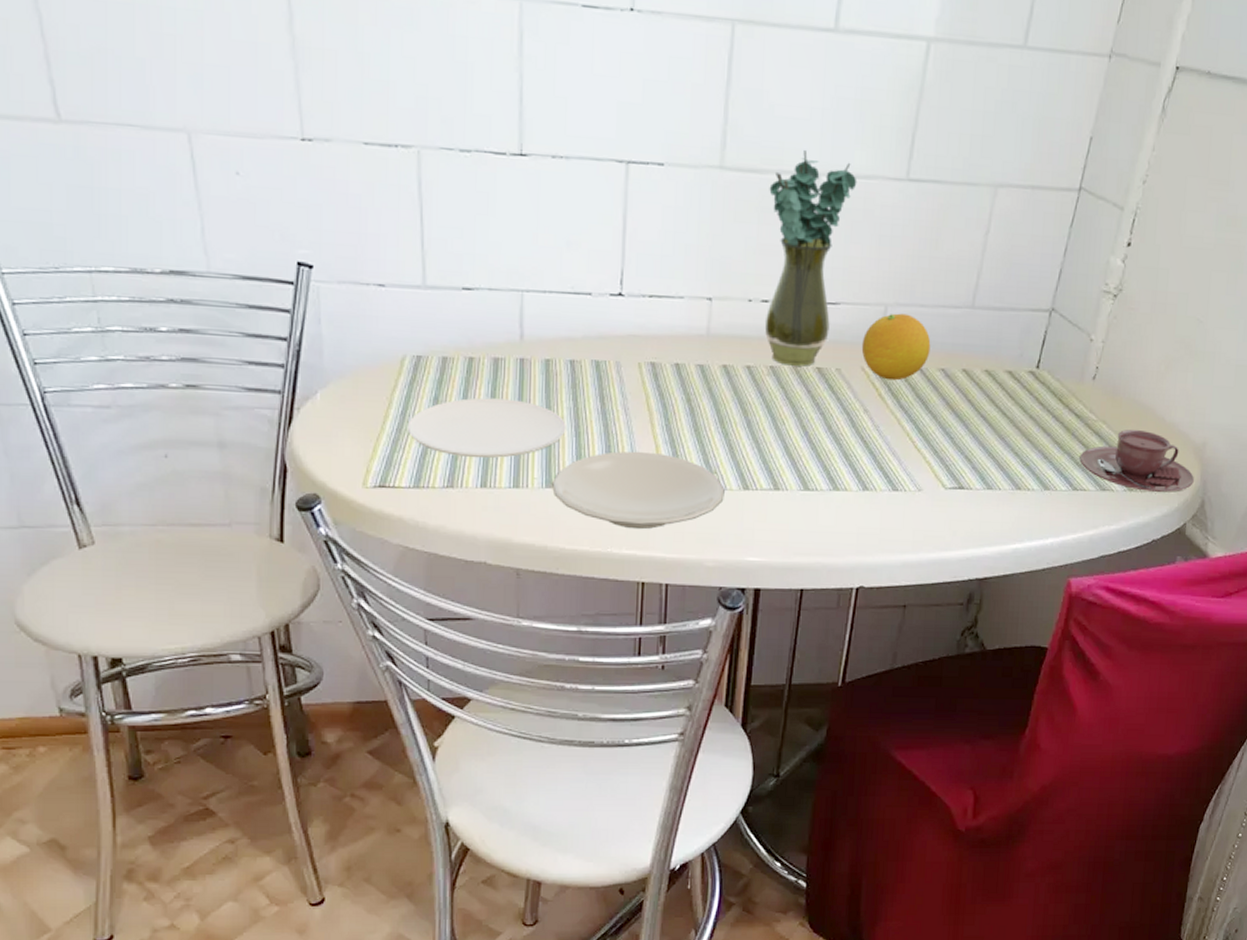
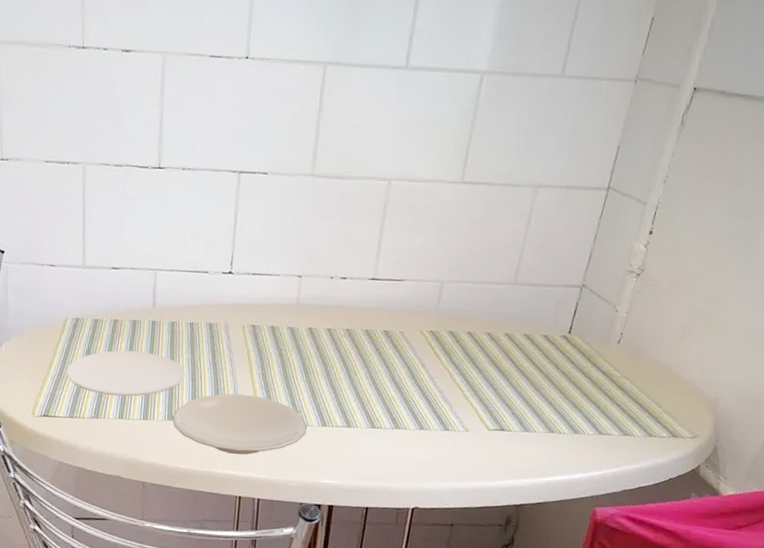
vase: present [764,150,857,367] -> none [342,161,421,330]
fruit: present [861,313,931,381] -> none [421,288,479,342]
teacup: present [1079,429,1194,492] -> none [605,385,708,439]

